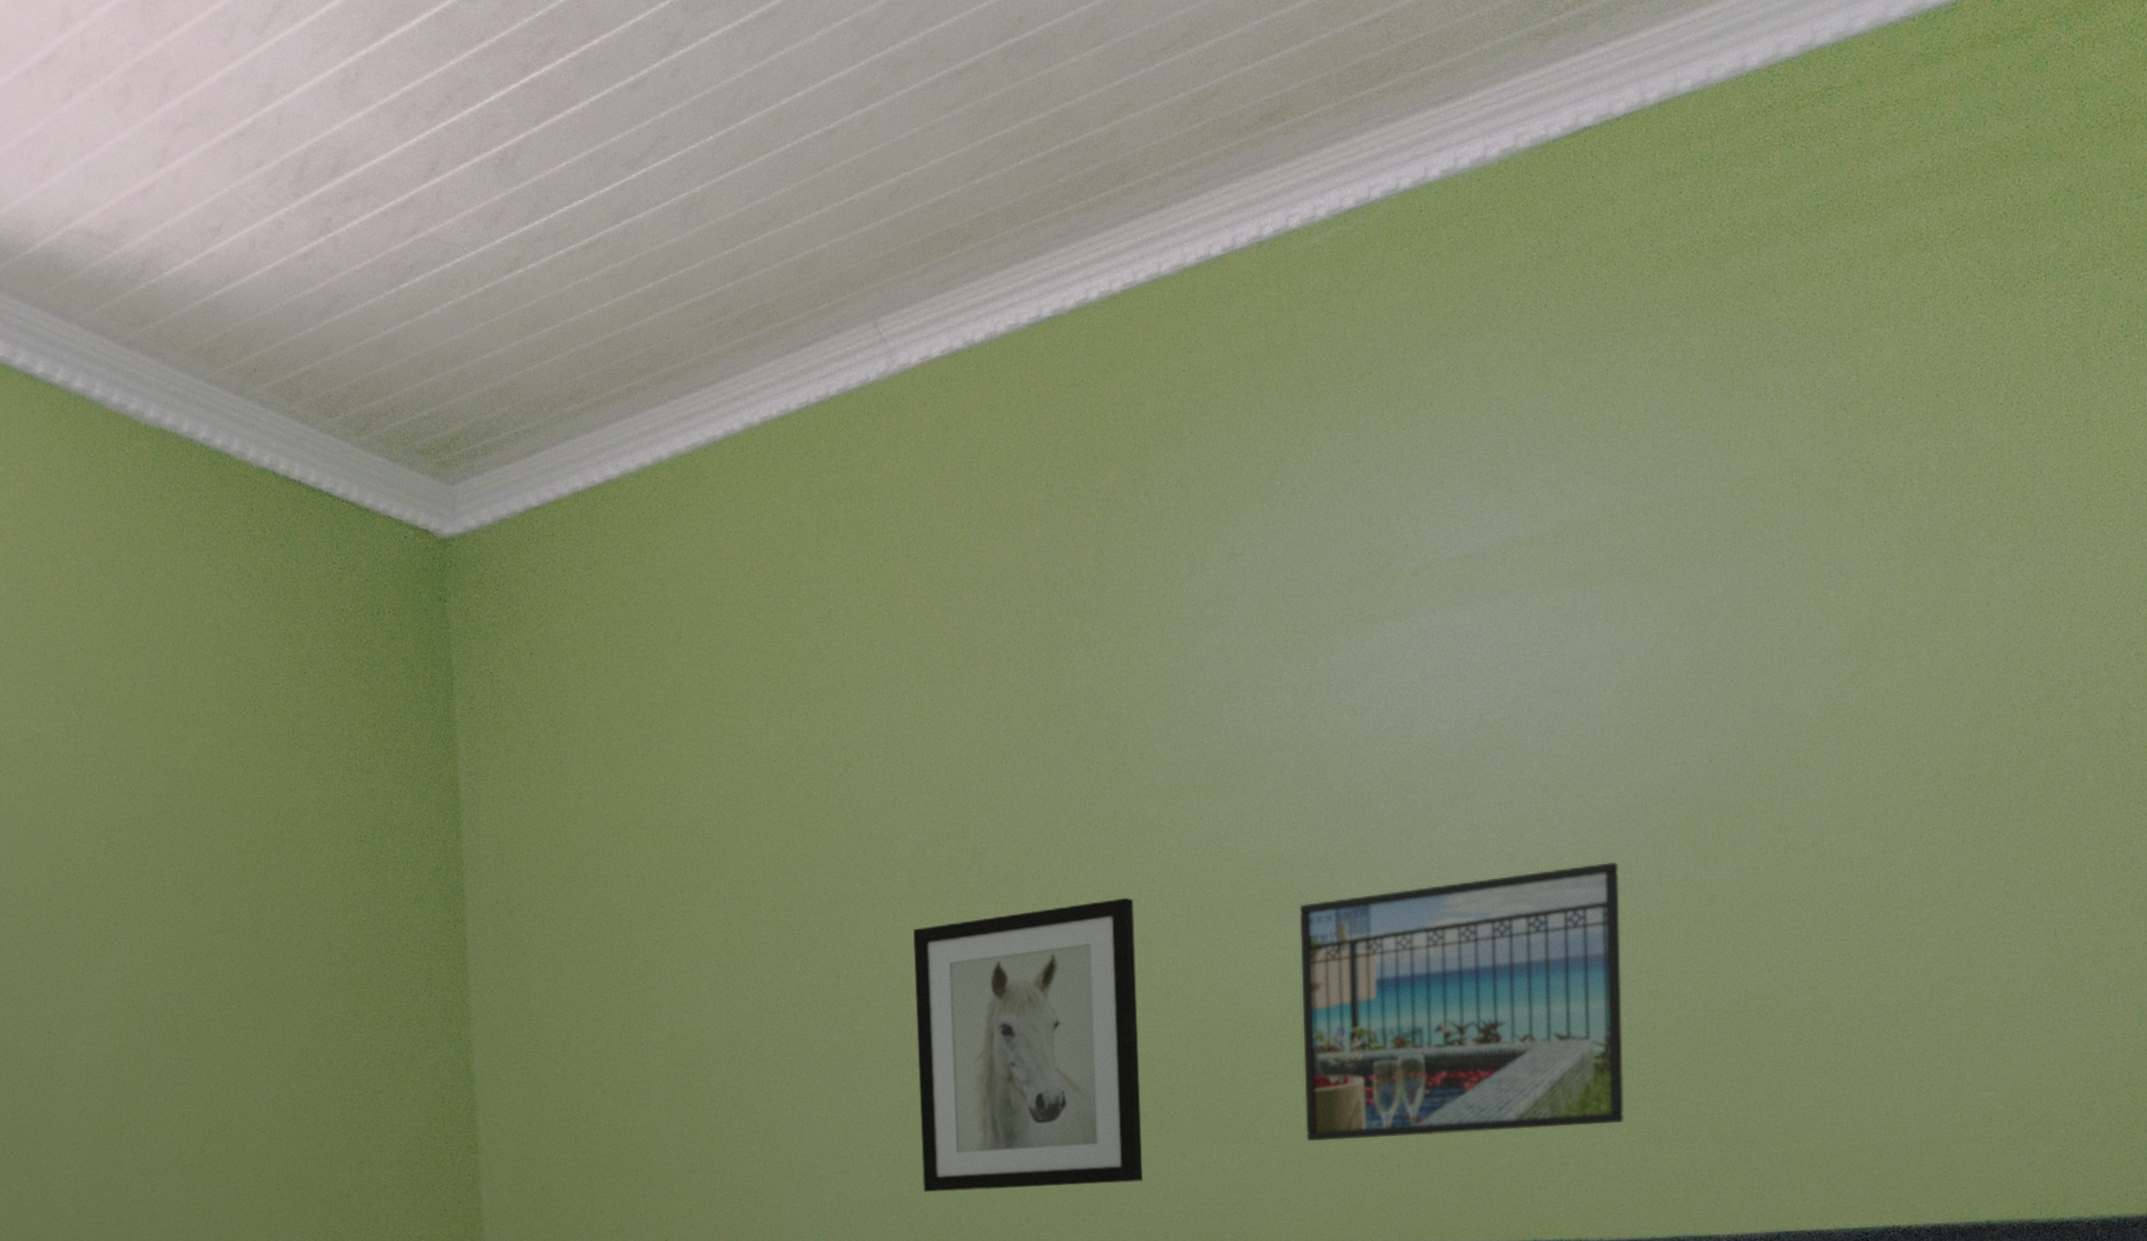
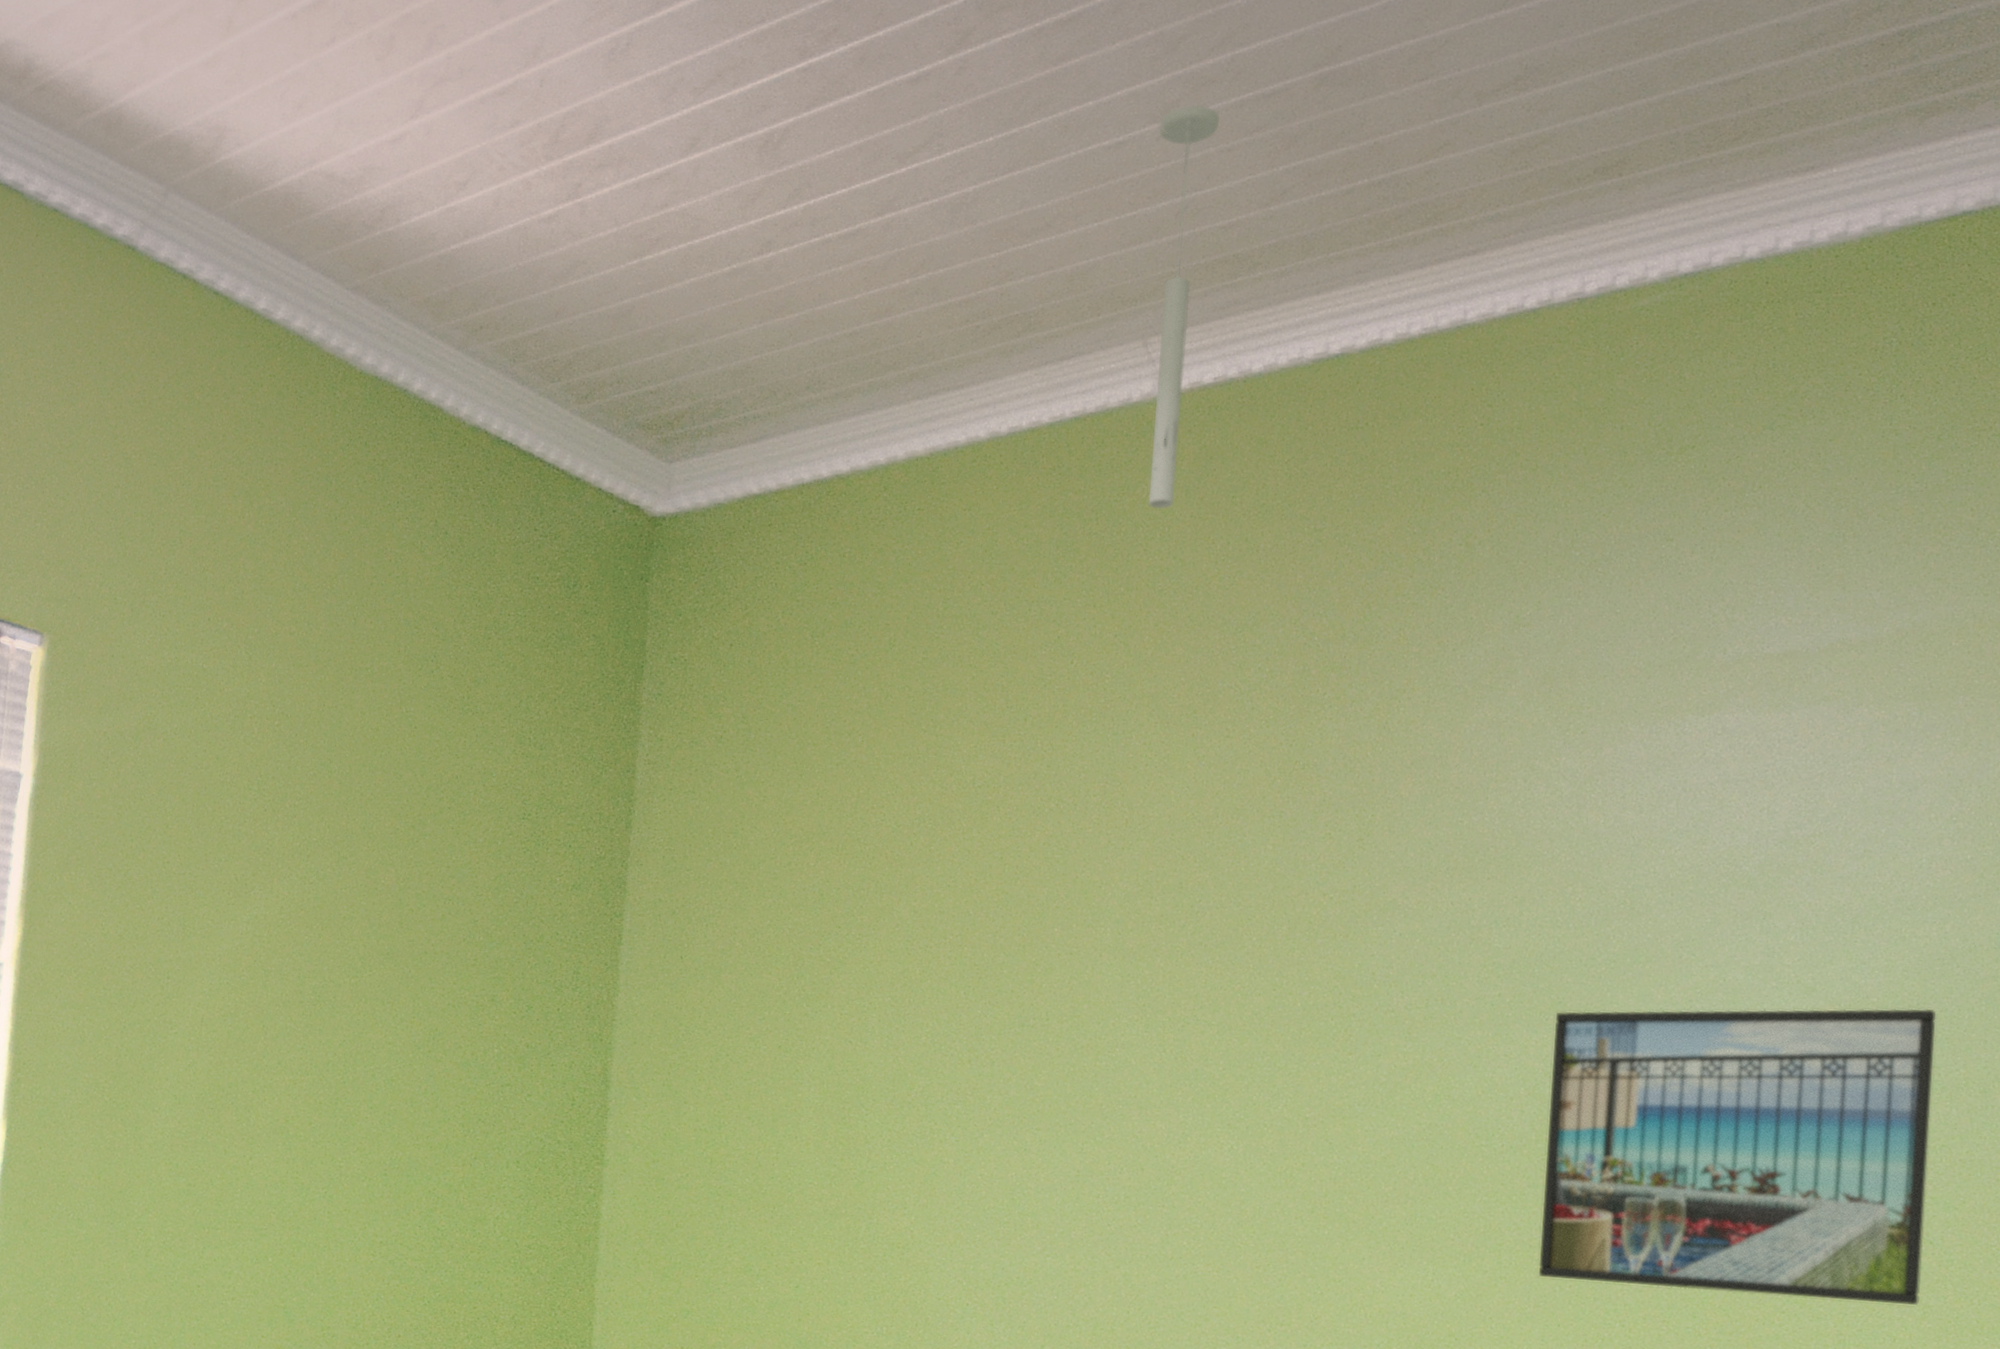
ceiling light: none [864,87,920,482] -> present [1148,105,1220,509]
wall art: present [913,897,1143,1193] -> none [1091,979,1365,1296]

